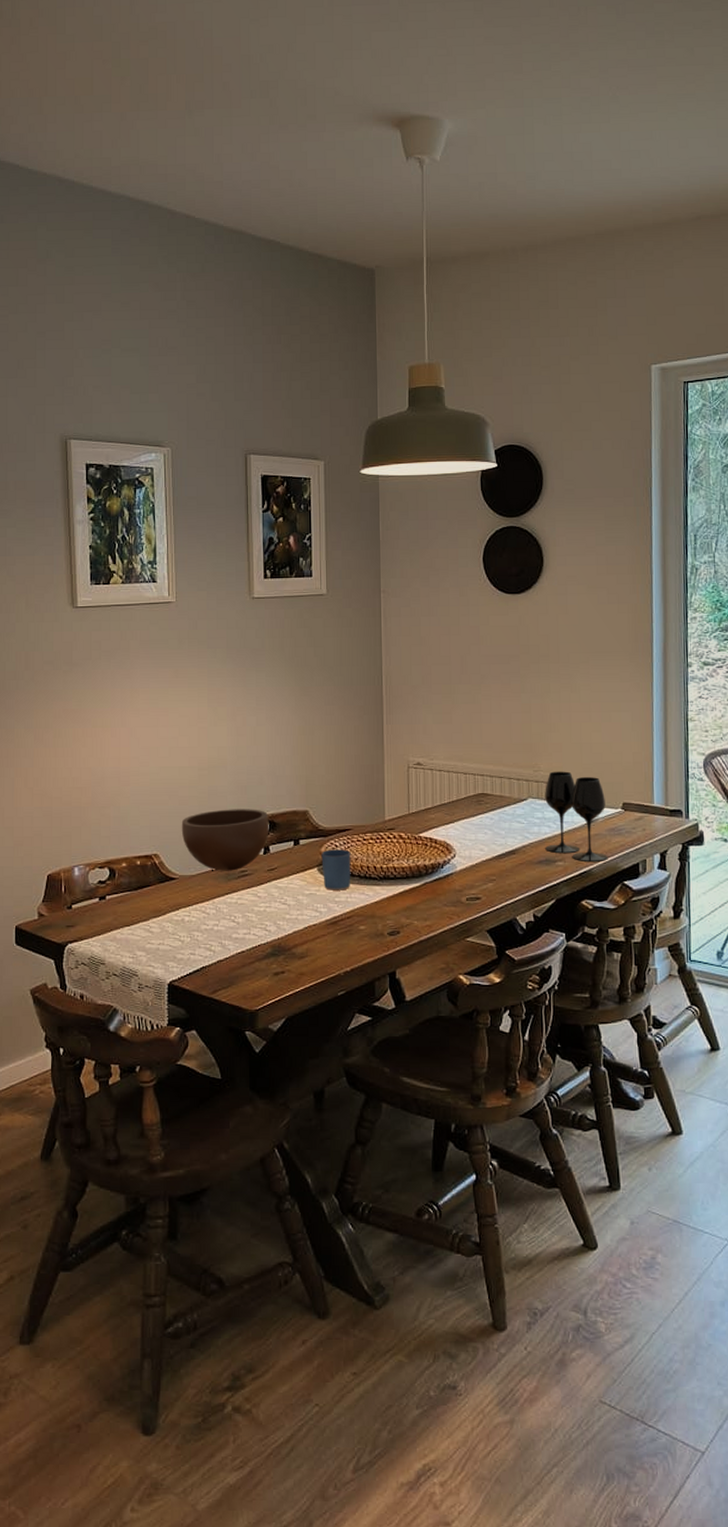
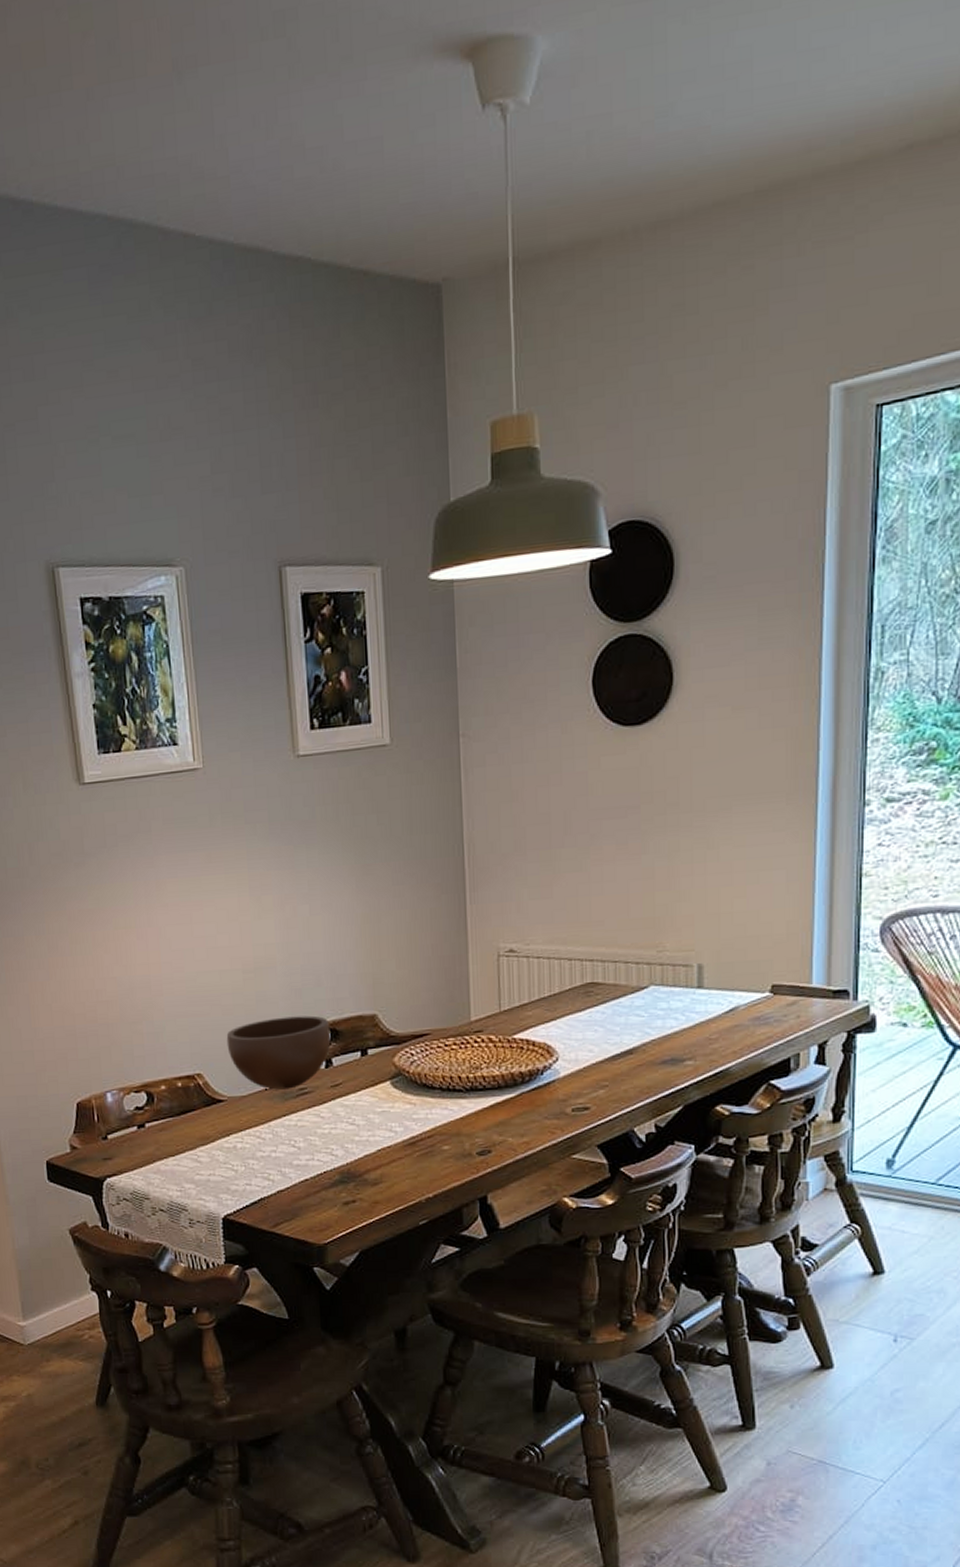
mug: present [321,849,351,891] -> none [394,1058,431,1107]
wine glass: present [545,771,608,861] -> none [671,949,751,1059]

